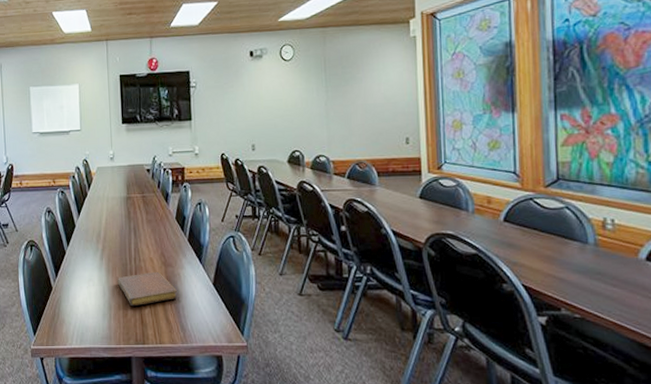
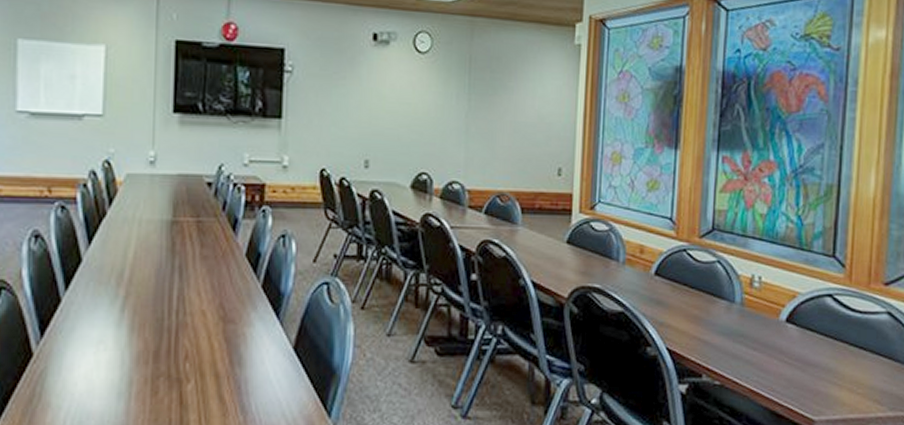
notebook: present [117,271,177,307] -> none [145,330,239,381]

